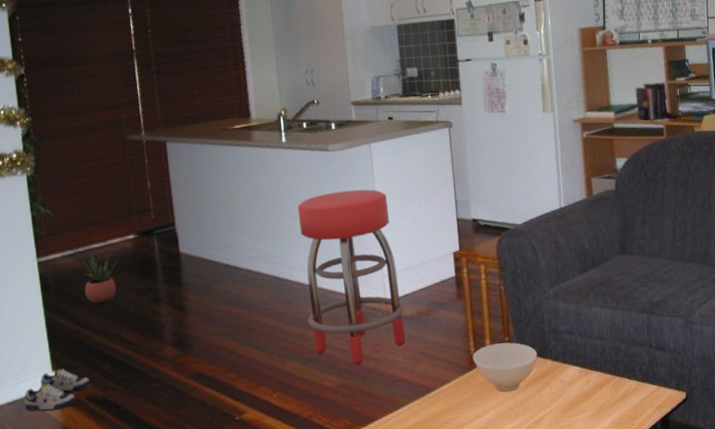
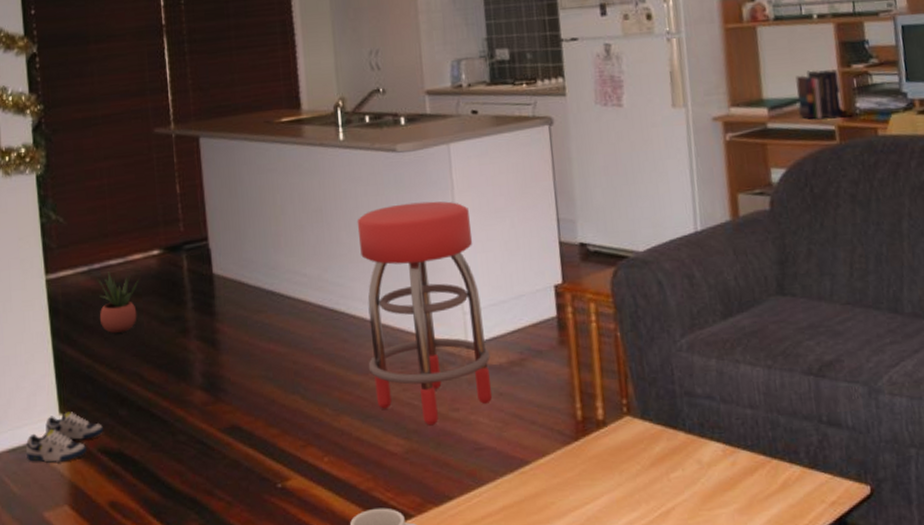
bowl: present [472,342,538,392] -> none [578,406,666,471]

